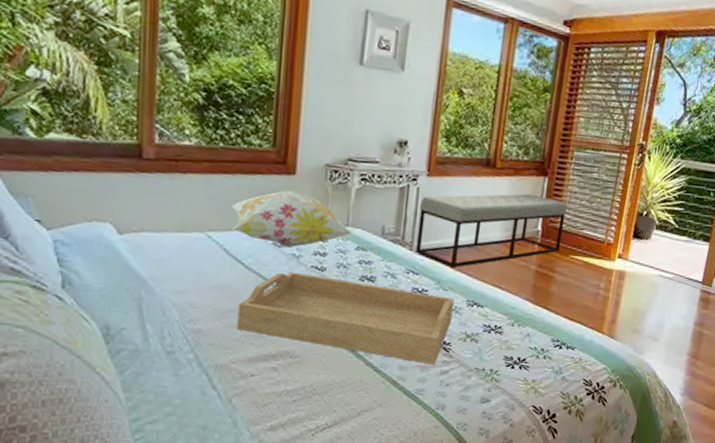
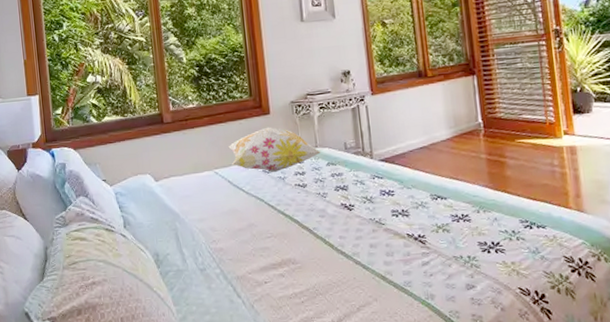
serving tray: present [237,271,454,365] -> none [246,191,421,258]
bench: present [416,193,567,268] -> none [370,92,505,169]

